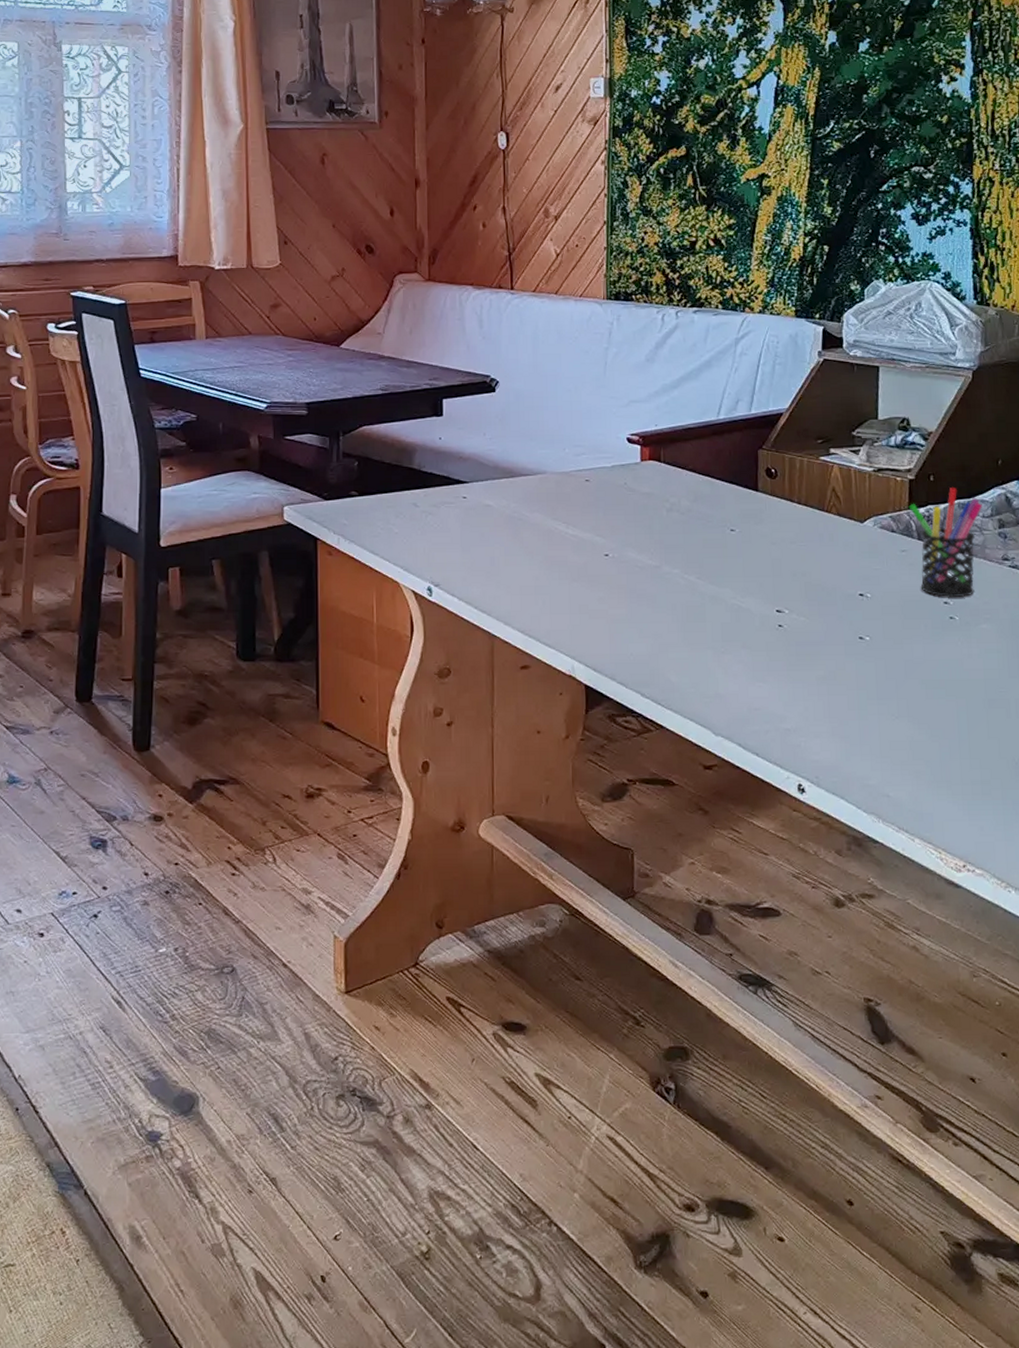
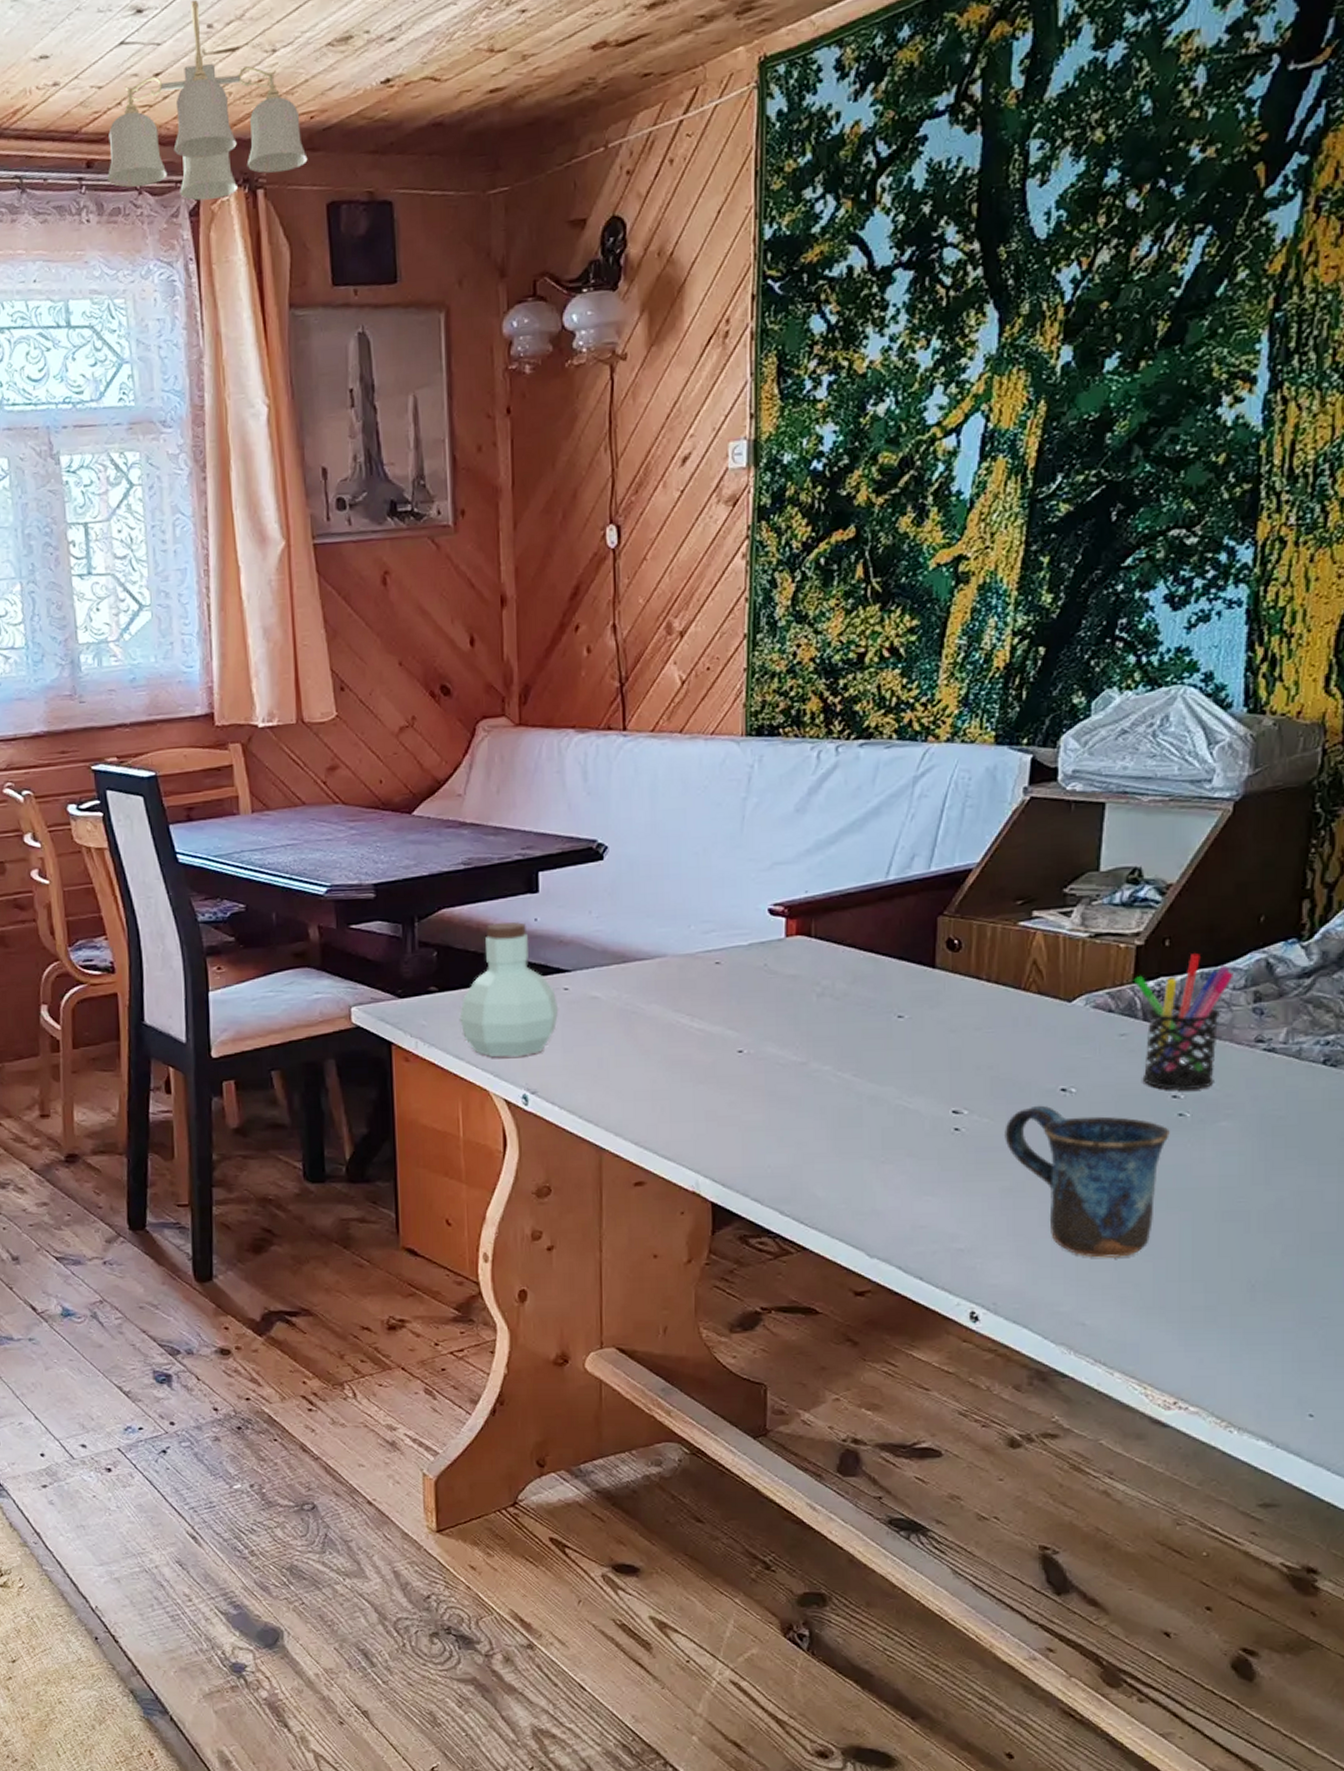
jar: none [376,440,459,554] -> present [459,922,559,1058]
mug: none [818,607,944,738] -> present [1005,1105,1170,1258]

